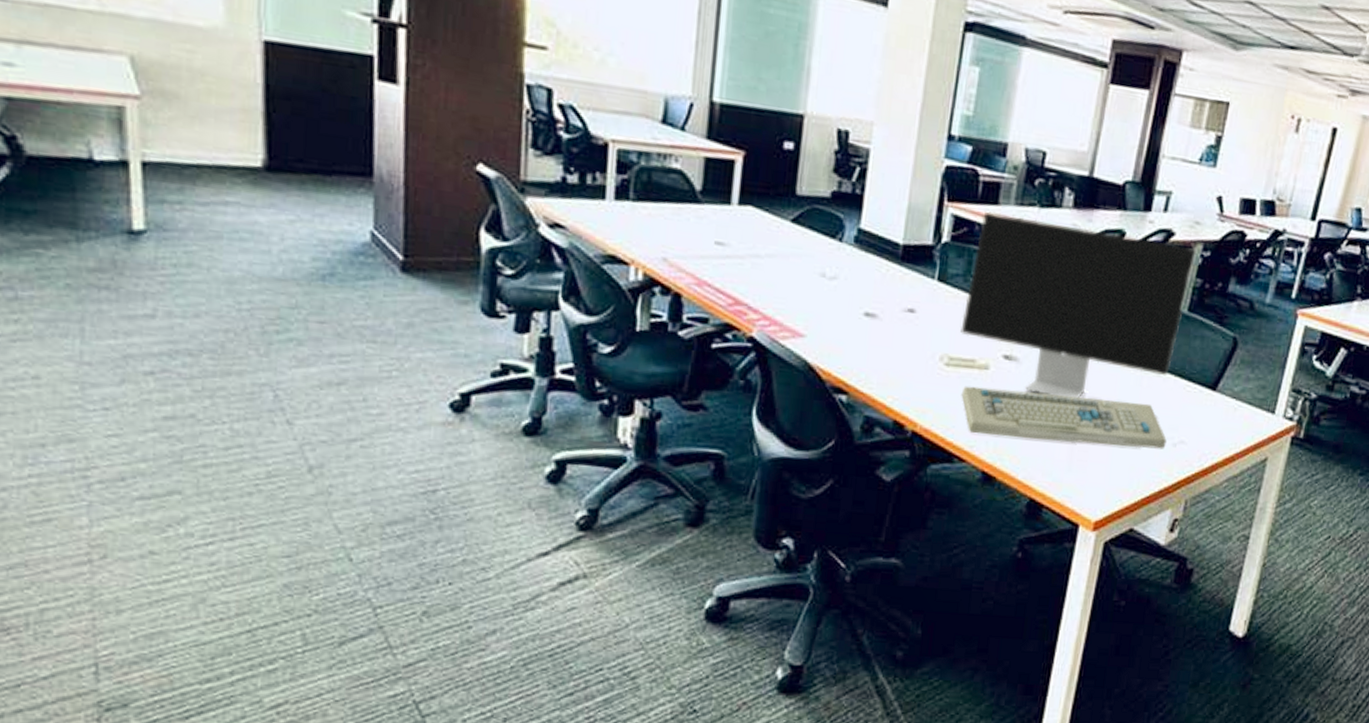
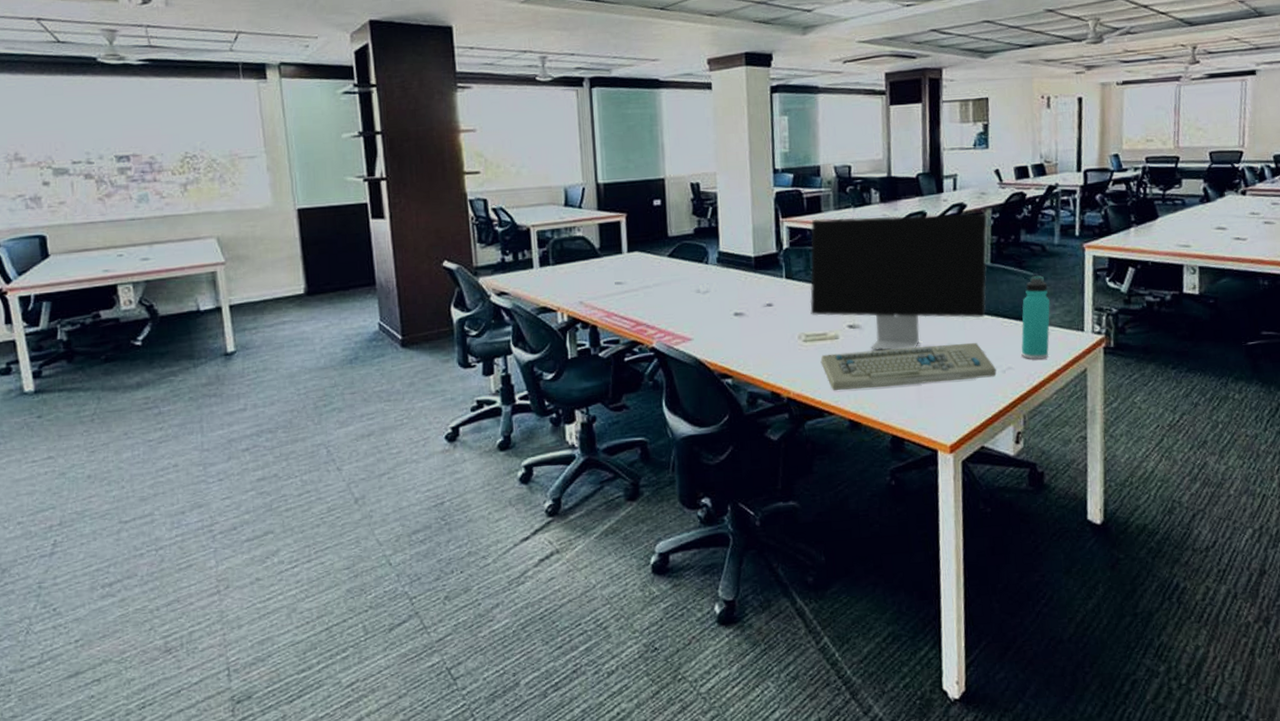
thermos bottle: none [1198,337,1247,439] -> present [1021,275,1050,360]

